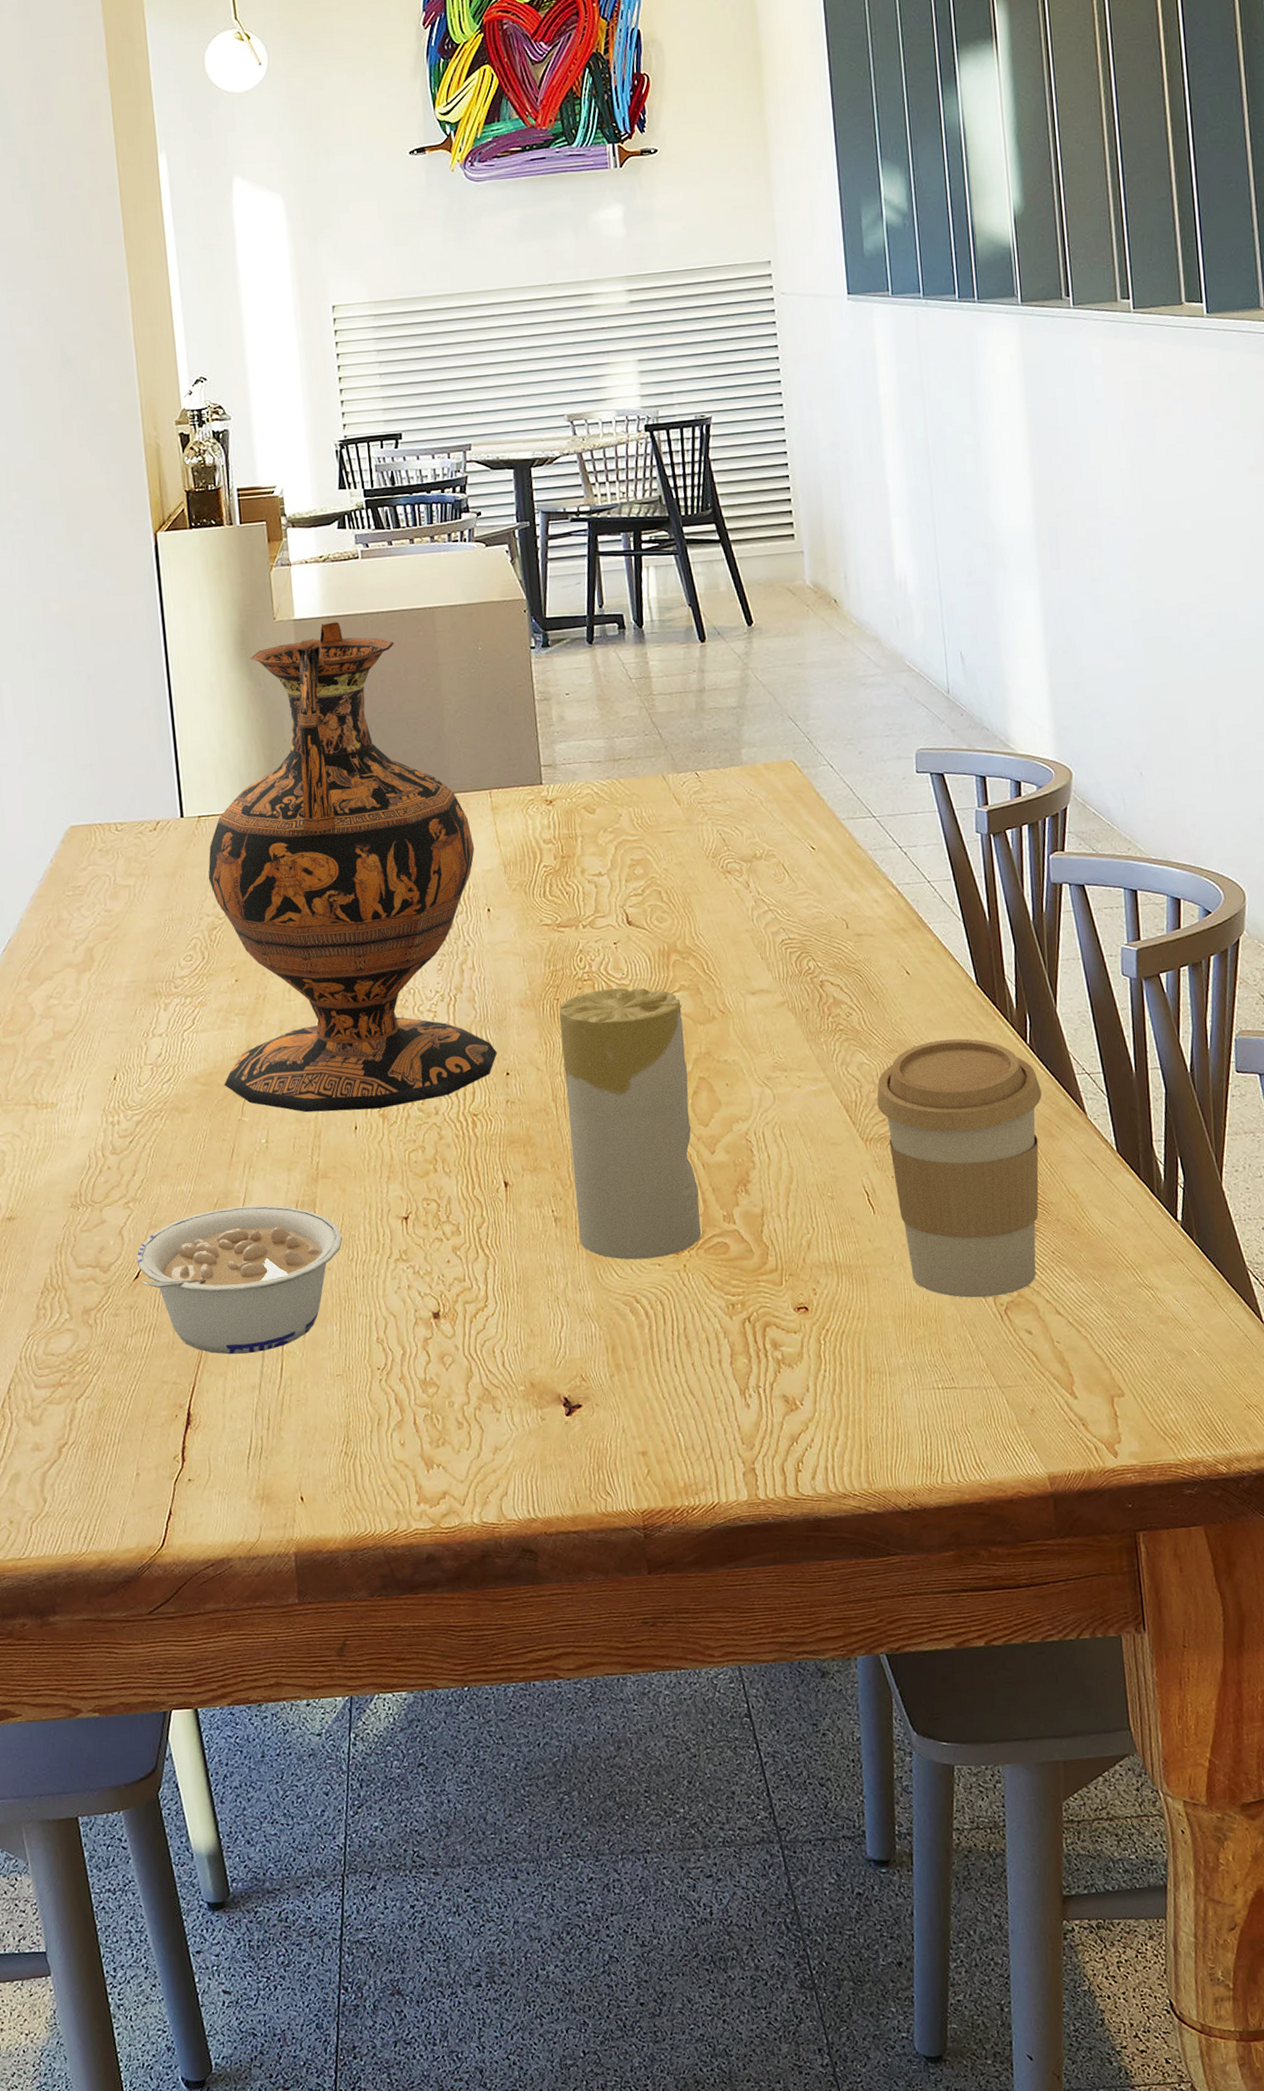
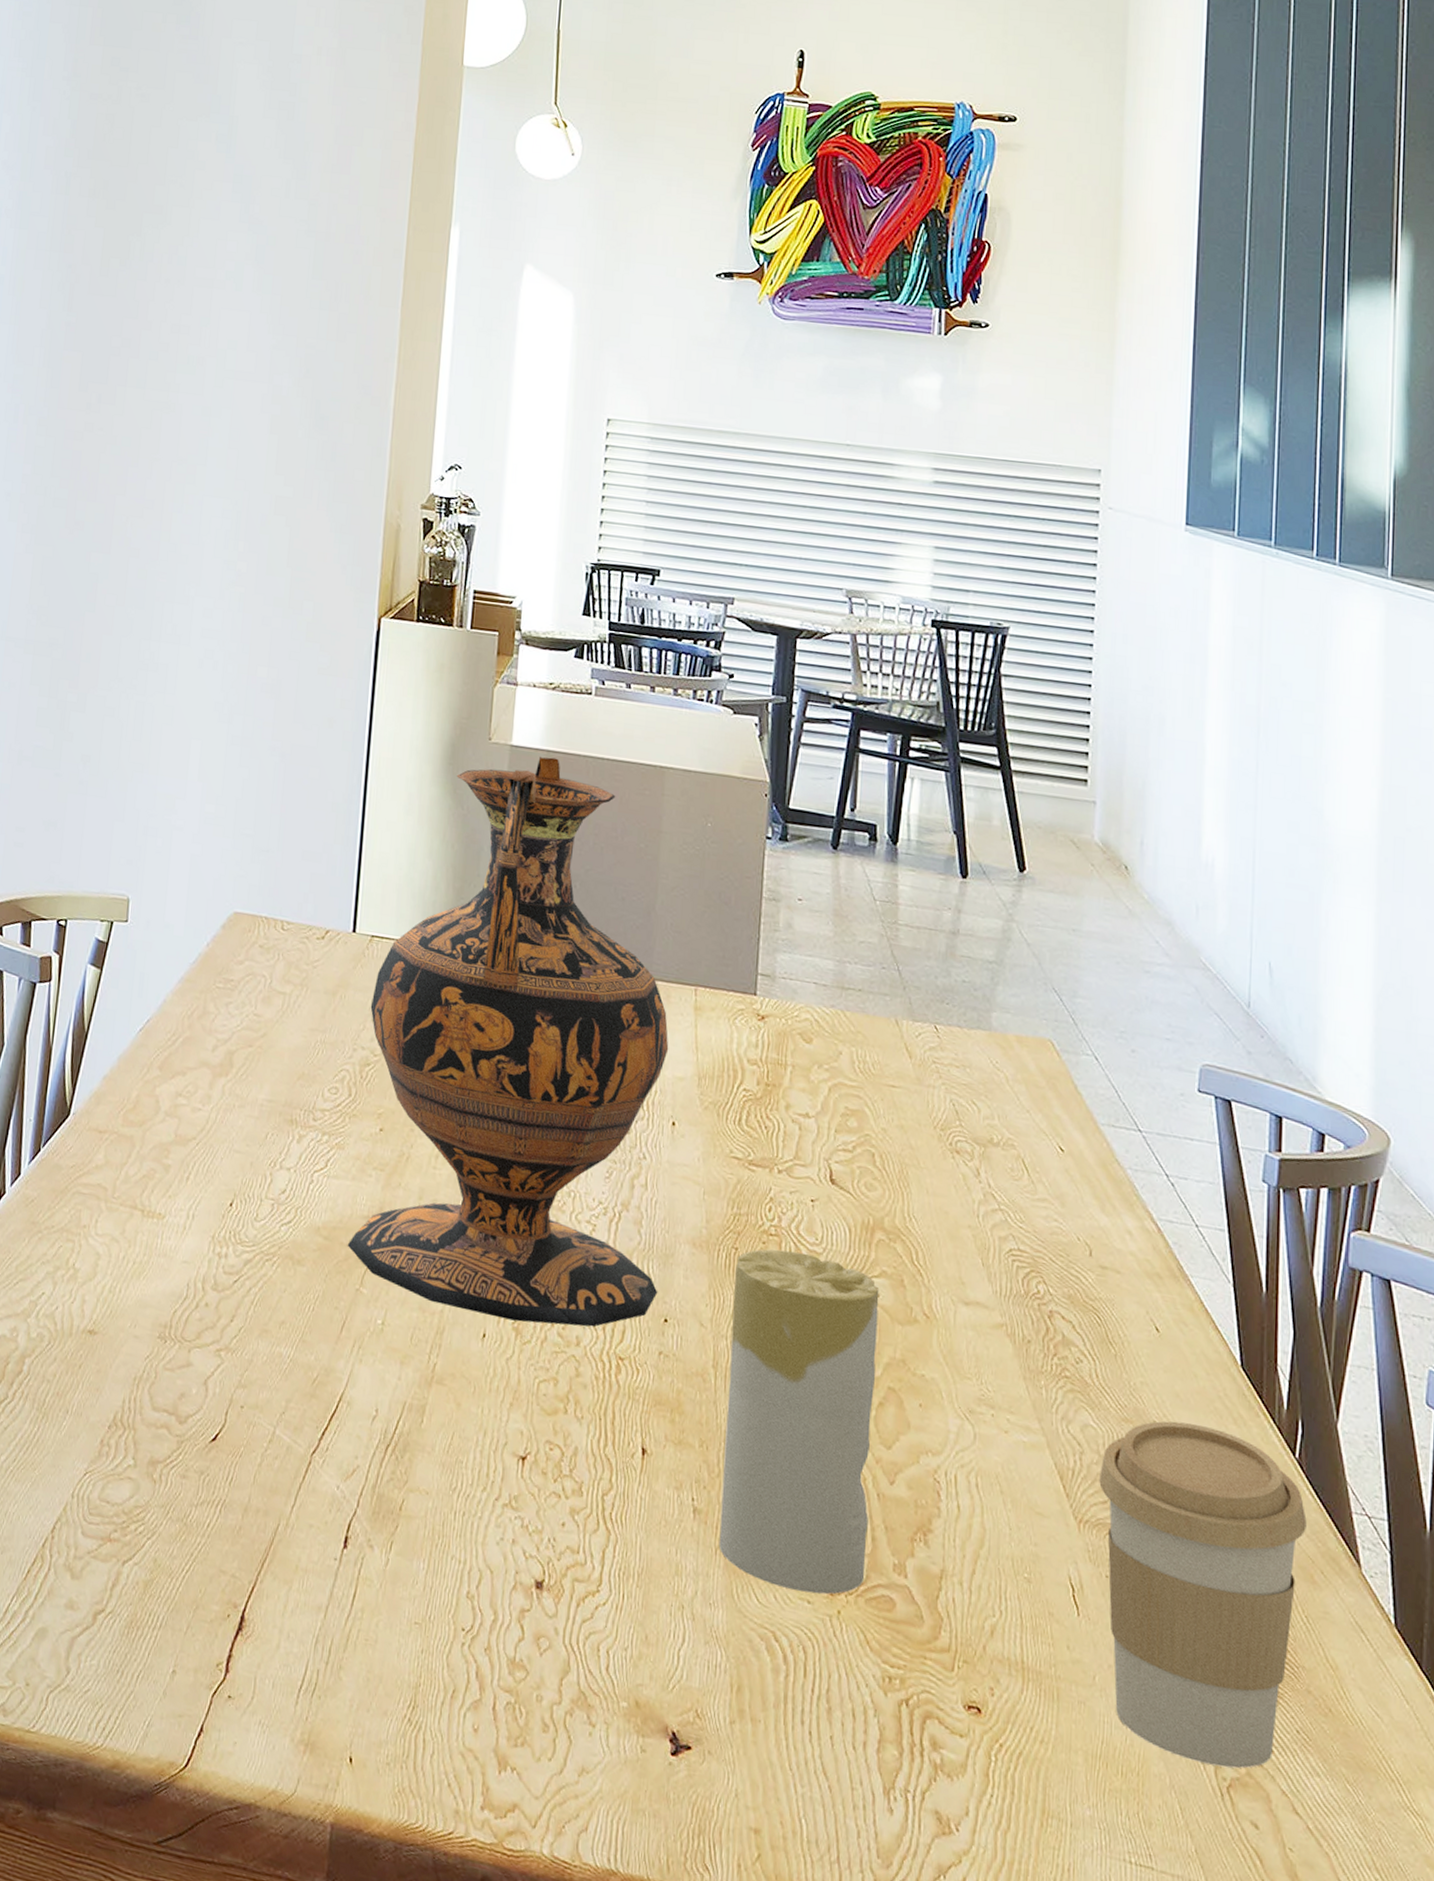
legume: present [136,1205,343,1355] -> none [217,1385,449,1570]

